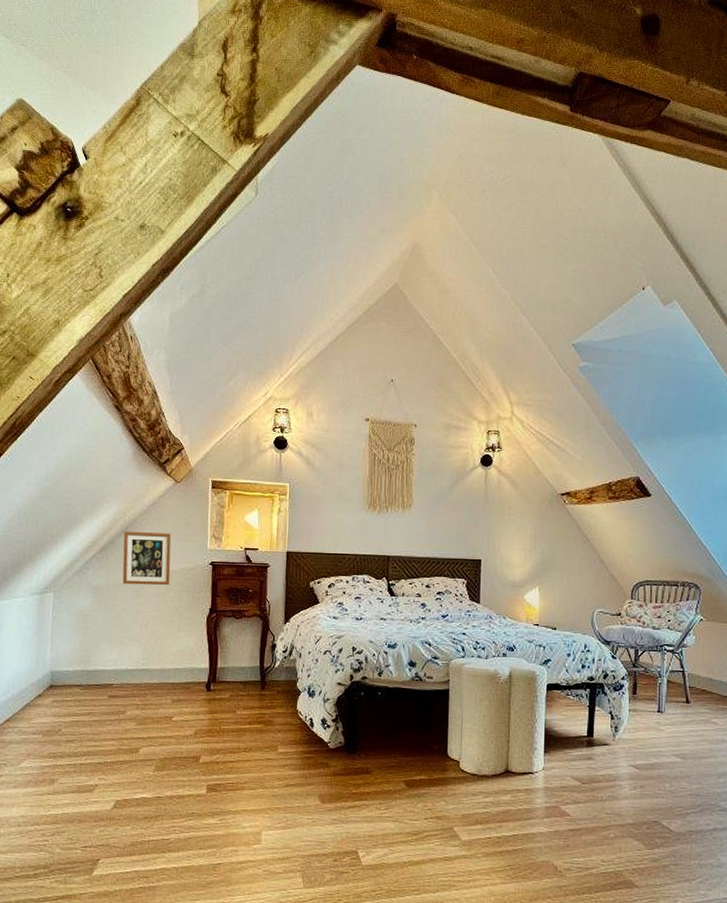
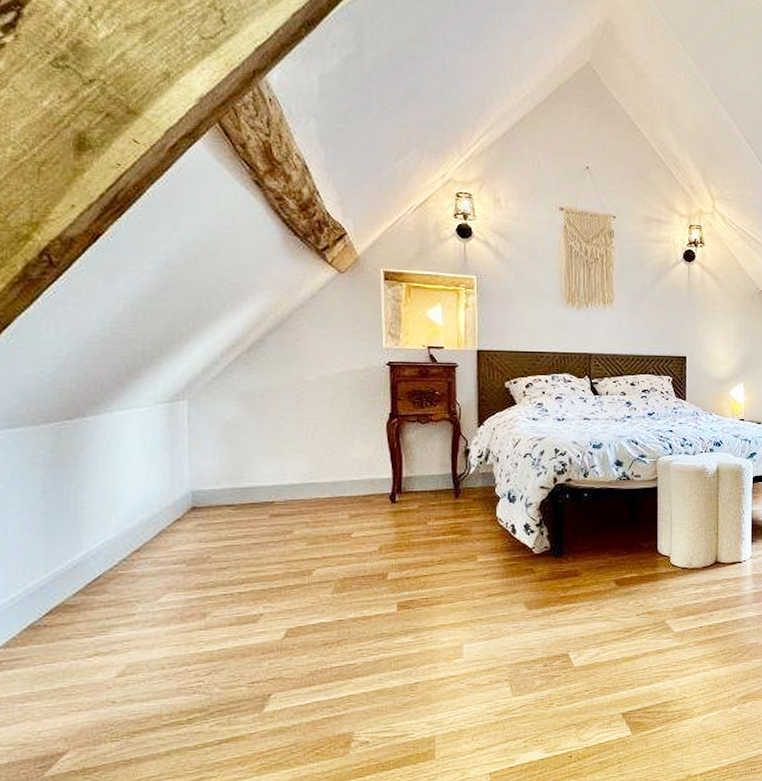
picture frame: present [122,531,171,586] -> none [276,327,339,390]

